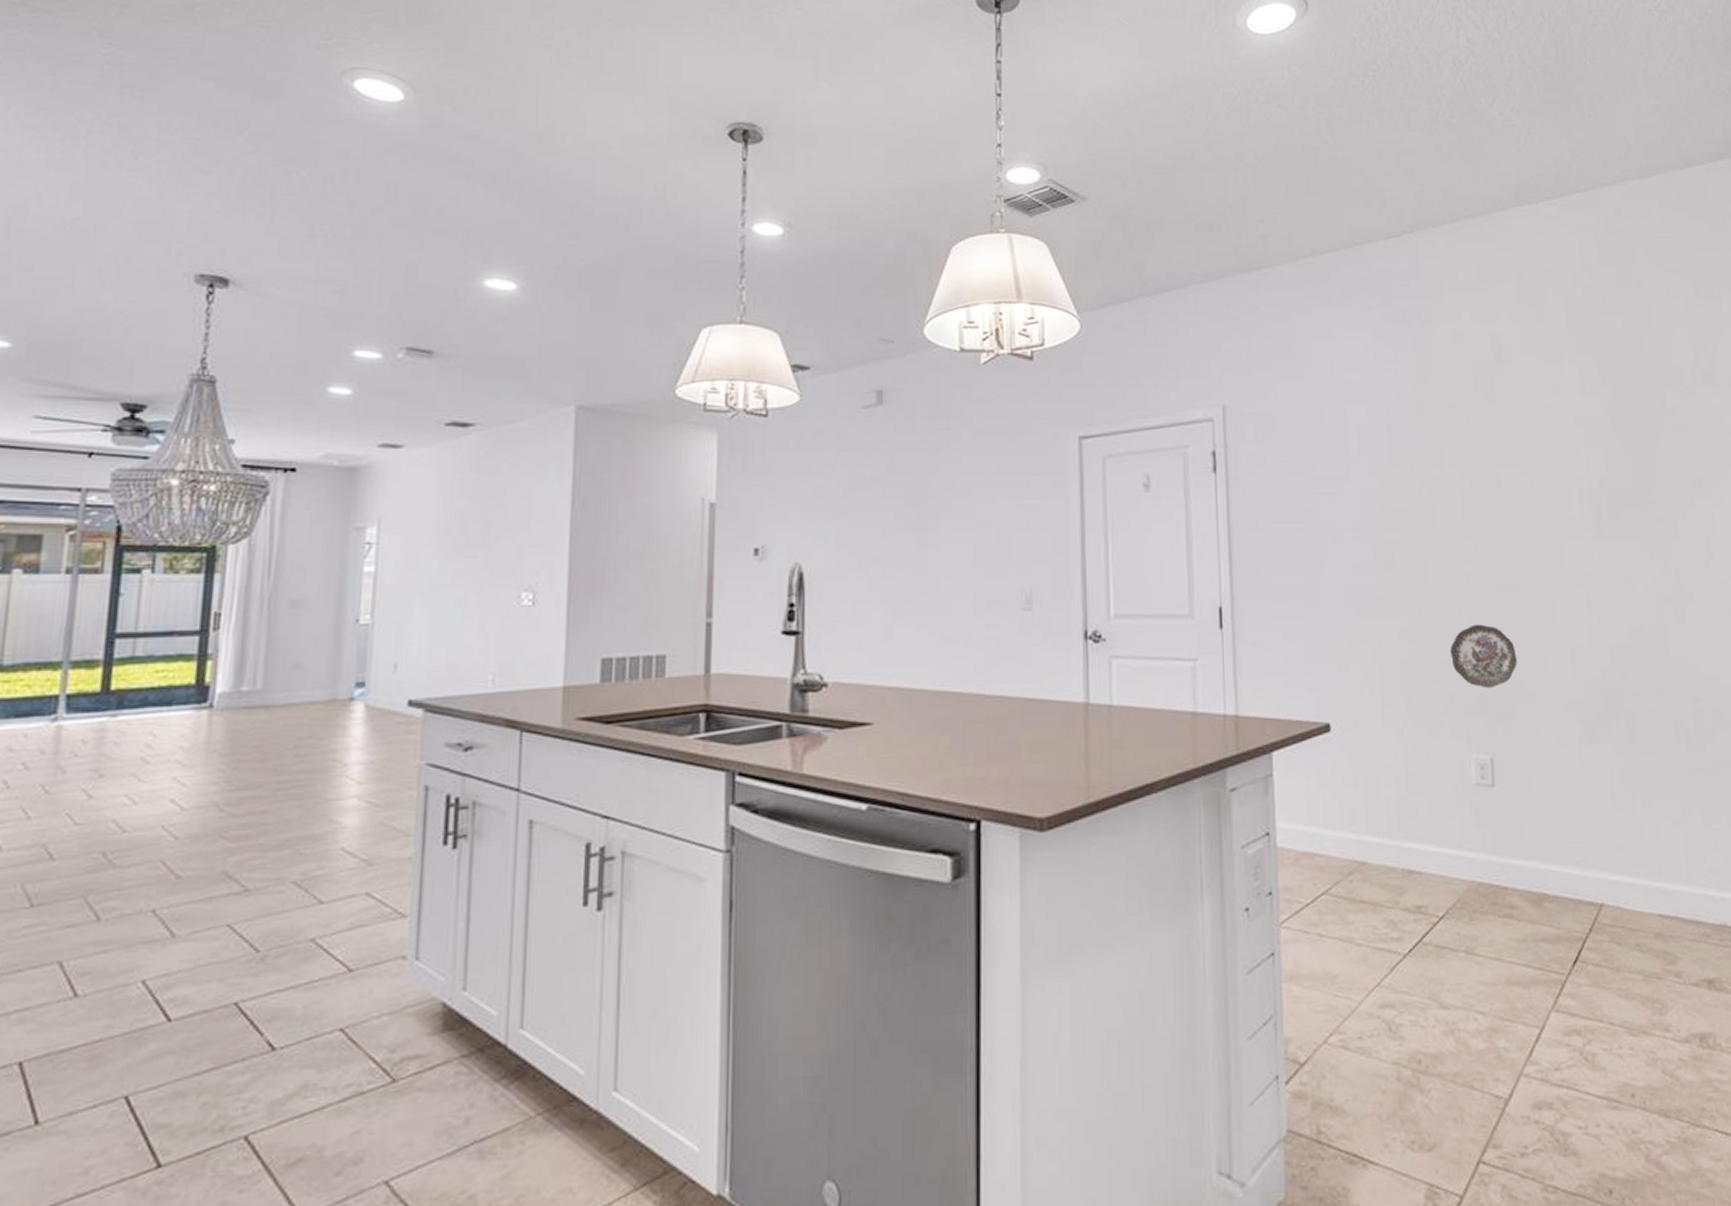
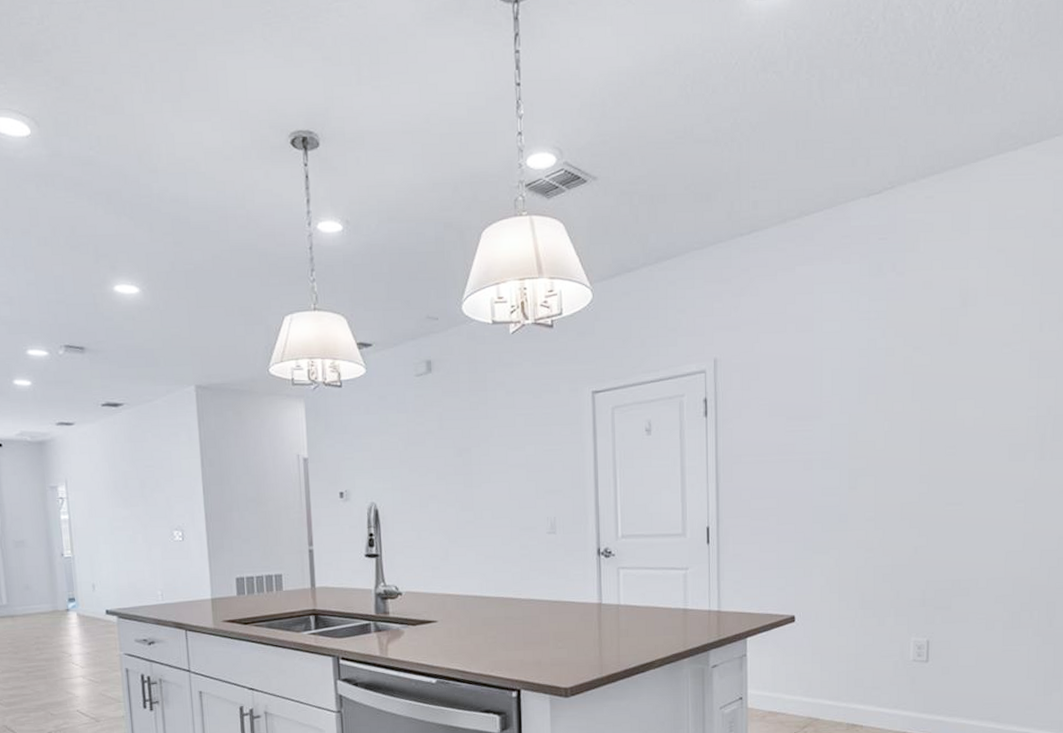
decorative plate: present [1450,624,1517,689] -> none [900,534,957,586]

